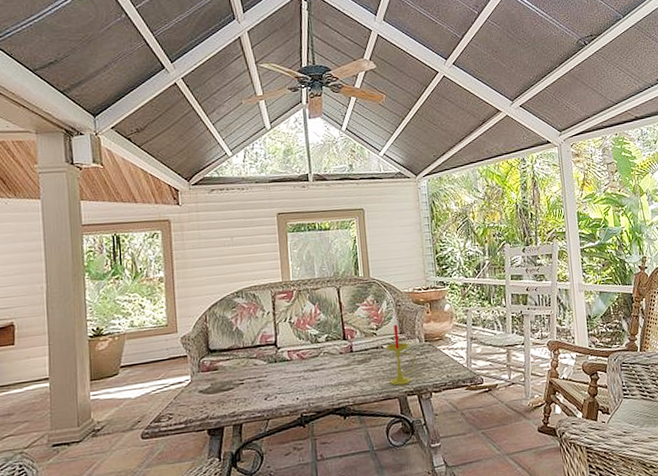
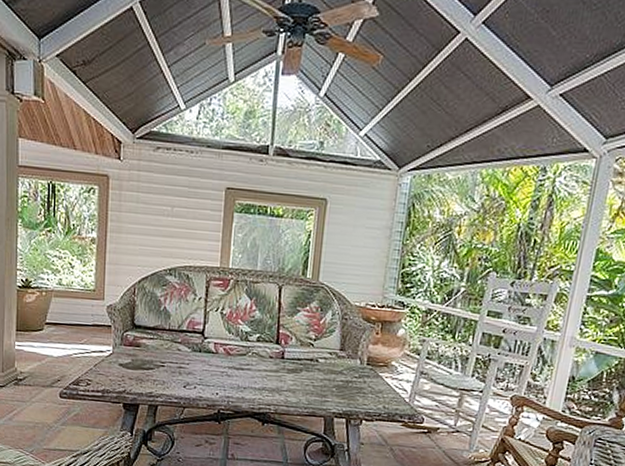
candle: present [385,324,416,386] -> none [318,339,352,405]

